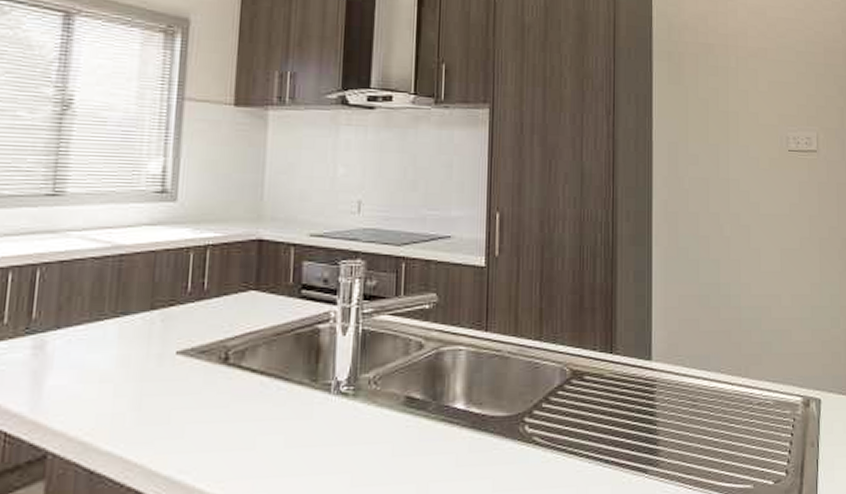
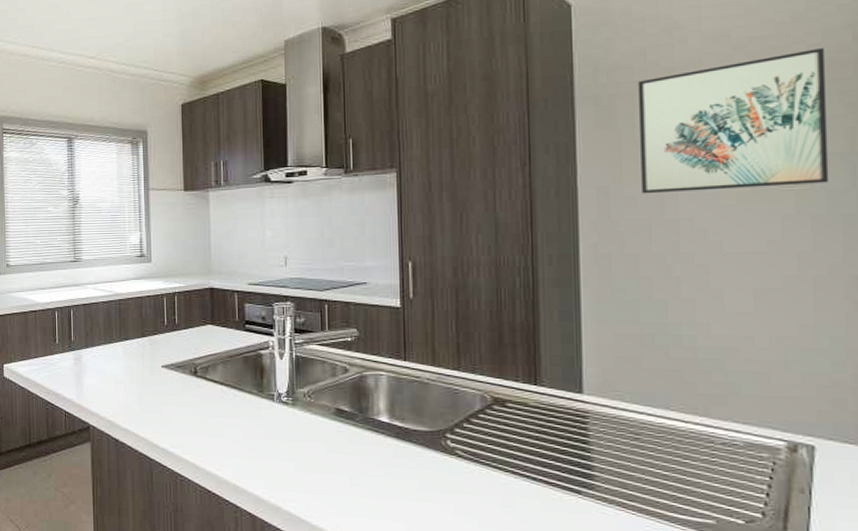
wall art: none [701,35,829,155] -> present [637,47,829,194]

